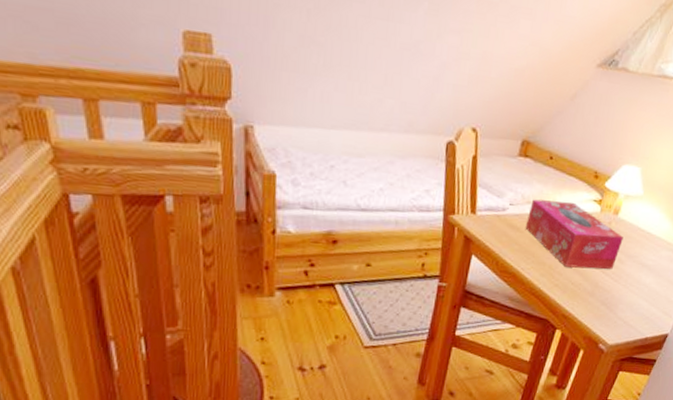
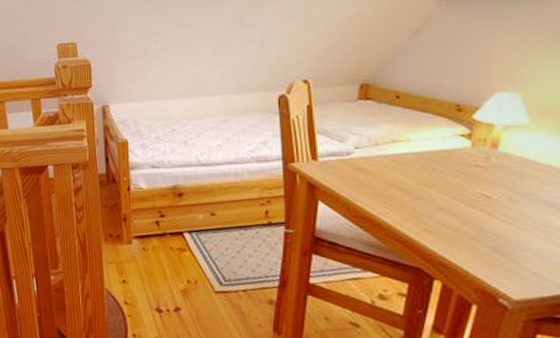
tissue box: present [525,199,624,269] -> none [376,139,511,211]

